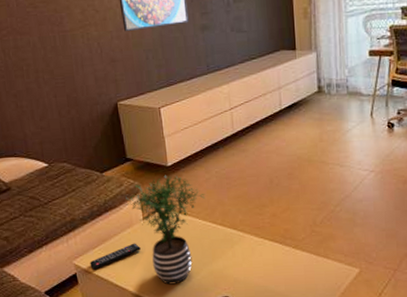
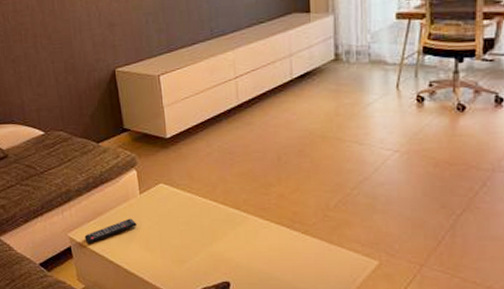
potted plant: present [125,175,206,285] -> none [121,147,206,265]

